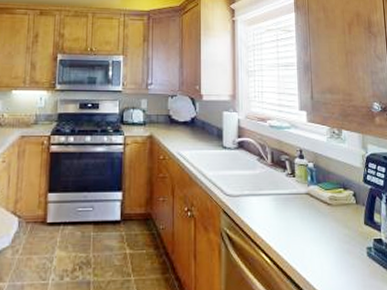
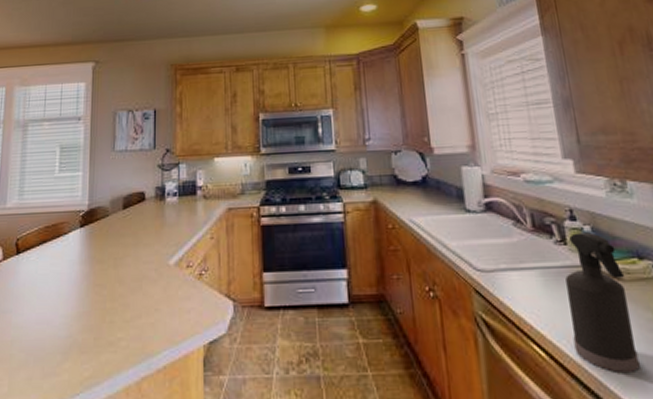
spray bottle: none [291,168,336,274] -> present [565,232,640,372]

